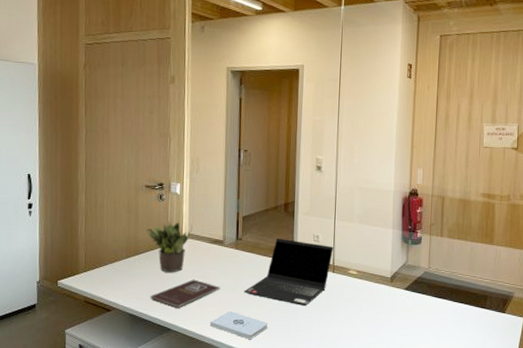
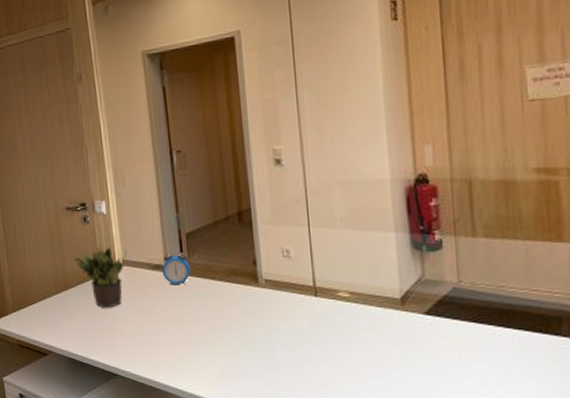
book: present [150,279,220,308] -> none [88,314,170,349]
notepad: present [209,311,268,340] -> none [162,352,237,386]
alarm clock: none [220,230,243,257] -> present [162,252,191,284]
laptop computer: present [244,238,333,307] -> none [199,256,312,343]

